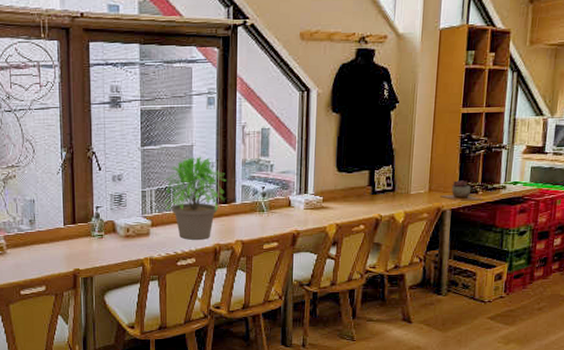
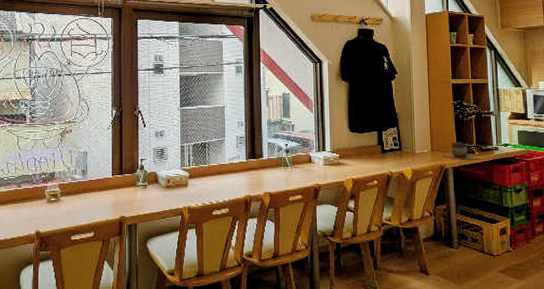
potted plant: present [162,155,227,240] -> none [198,115,254,191]

